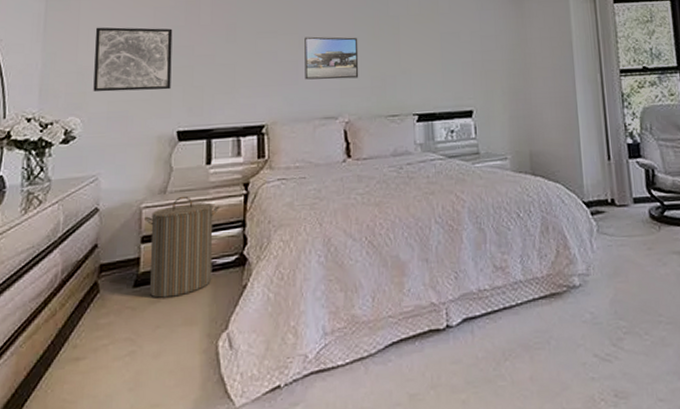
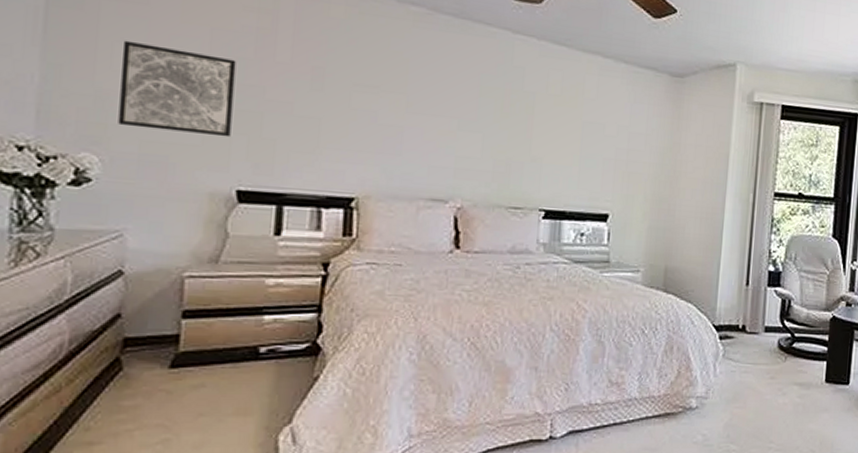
laundry hamper: present [144,196,220,298] -> none [187,268,290,383]
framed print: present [305,36,359,80] -> none [411,99,482,159]

